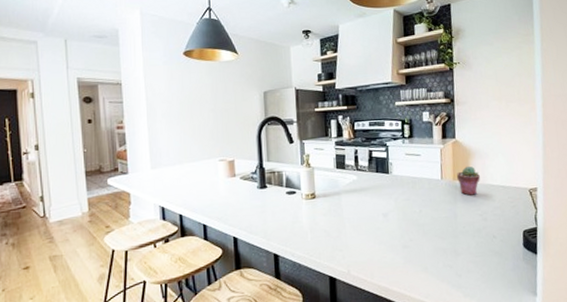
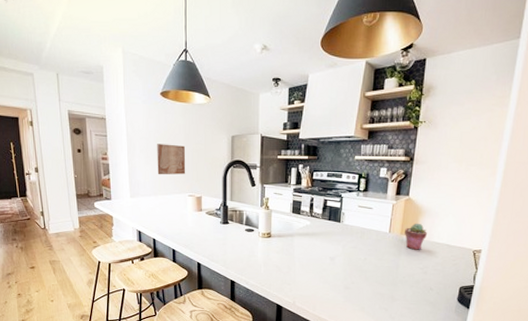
wall art: none [181,105,215,141] -> present [157,144,186,175]

